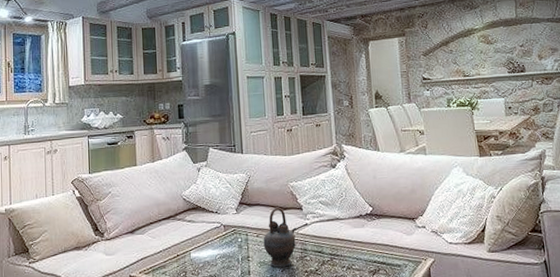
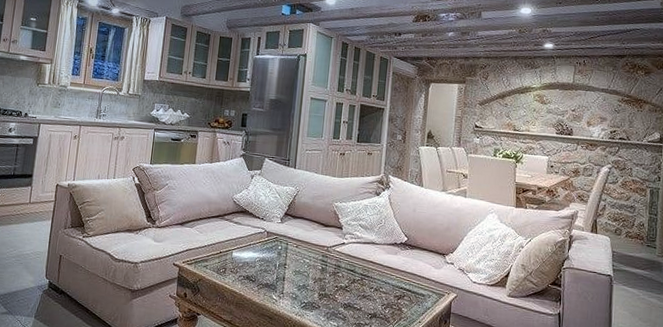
teapot: present [263,207,297,268] -> none [301,223,335,279]

